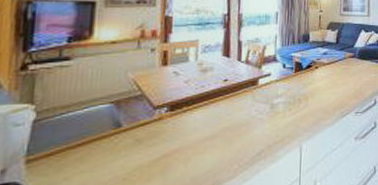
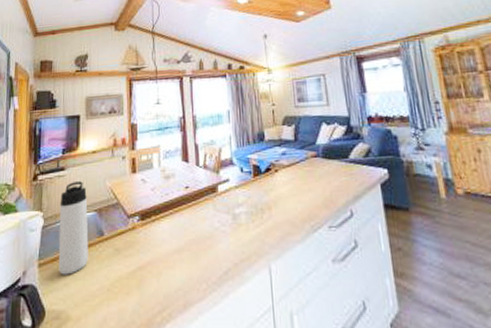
thermos bottle: none [56,72,102,169] -> present [58,181,89,275]

